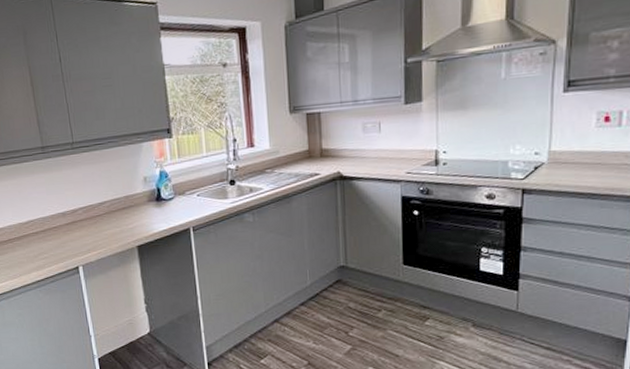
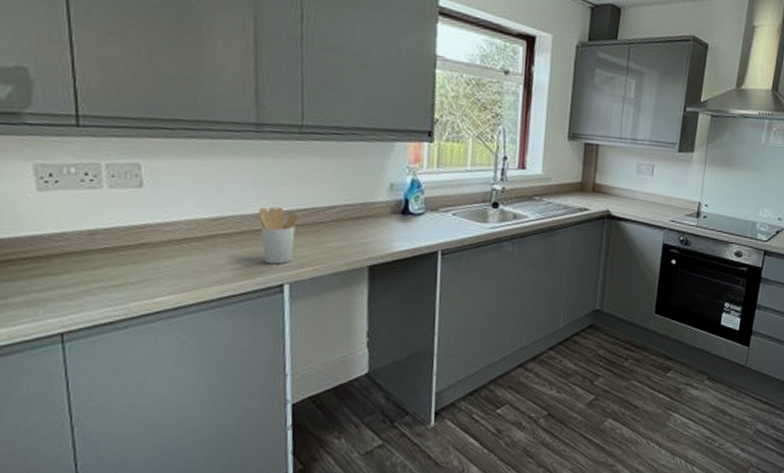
utensil holder: none [53,207,82,252] -> present [258,206,299,265]

